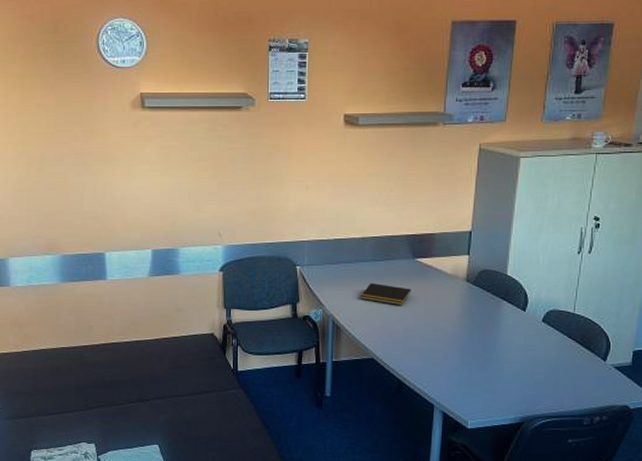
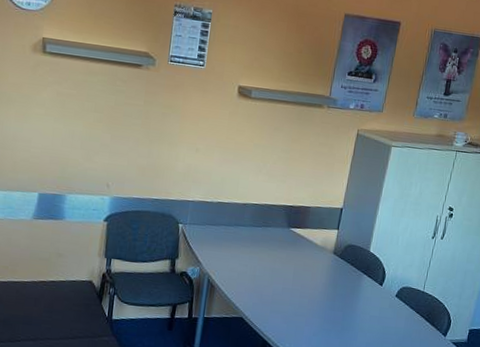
notepad: present [360,282,412,306] -> none [236,246,284,271]

